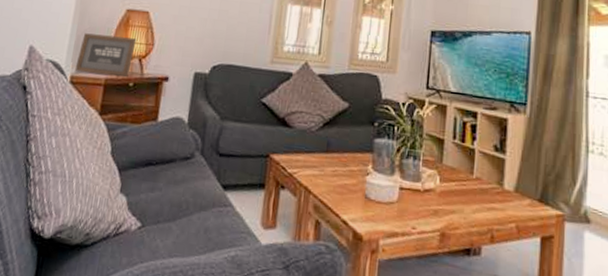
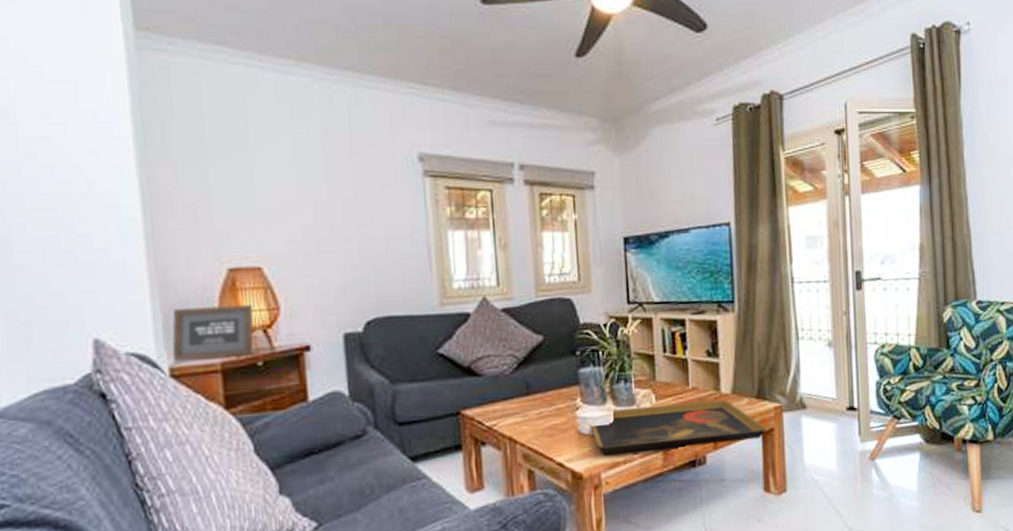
decorative tray: none [376,183,546,243] -> present [590,399,766,456]

